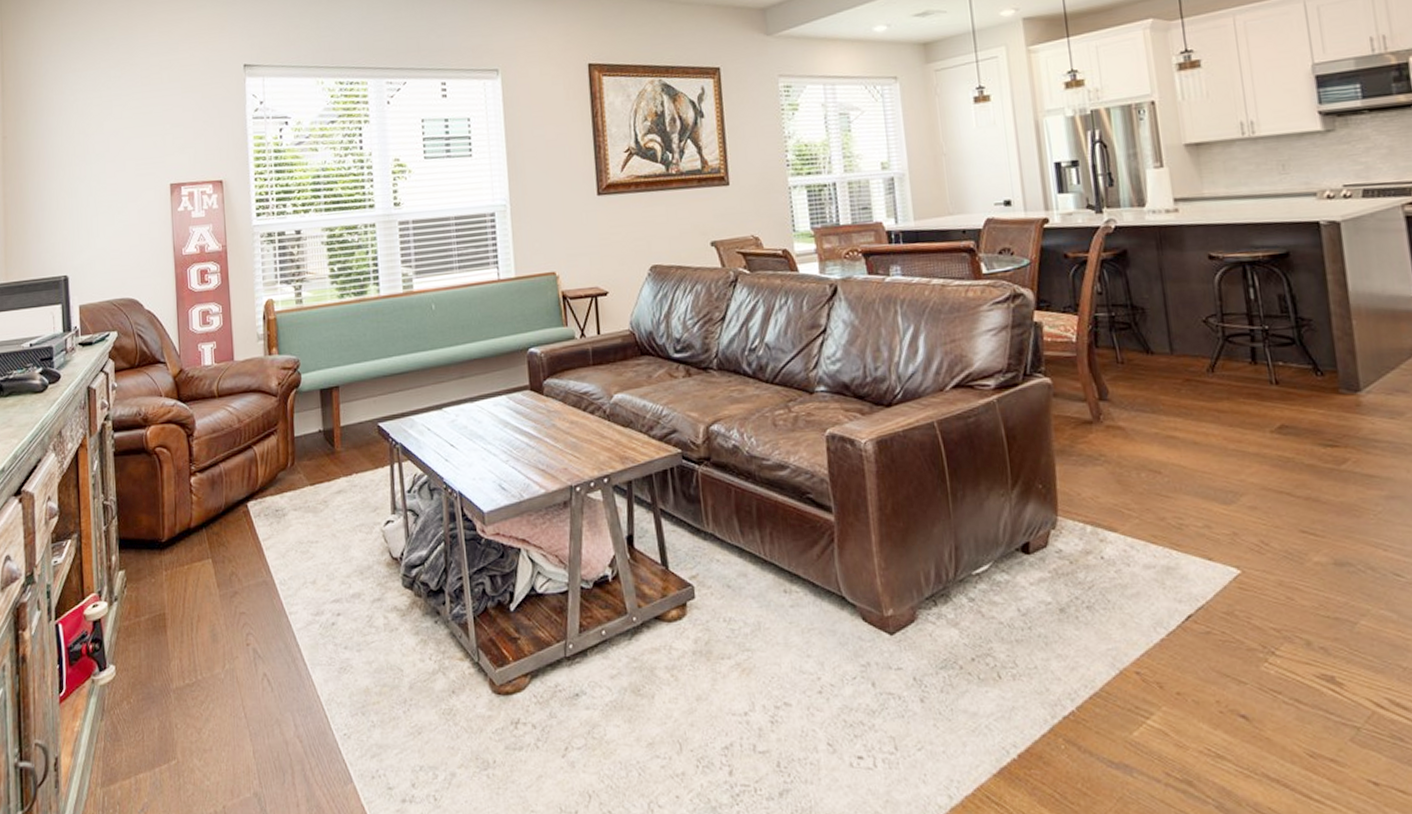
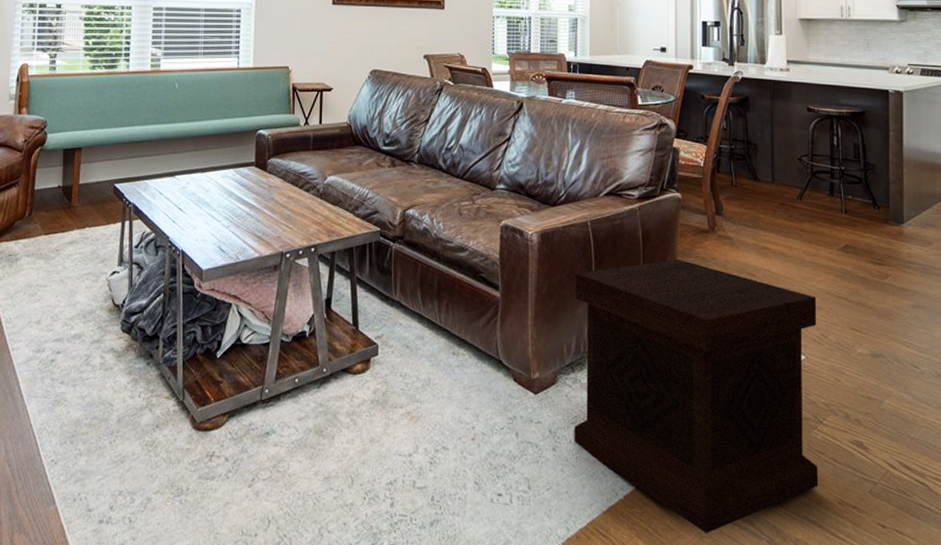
side table: none [925,458,1278,799] -> present [574,258,819,534]

